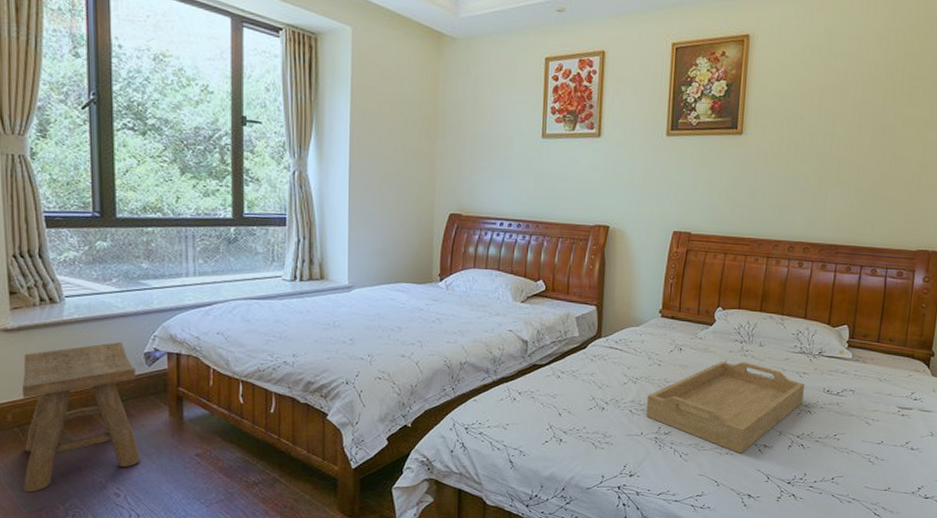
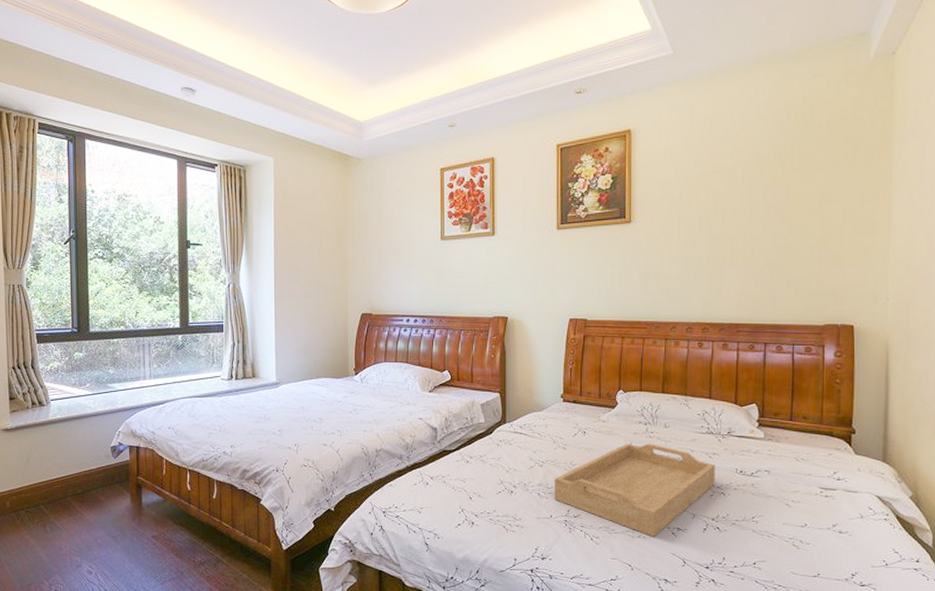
stool: present [22,342,140,493] -> none [17,438,108,570]

